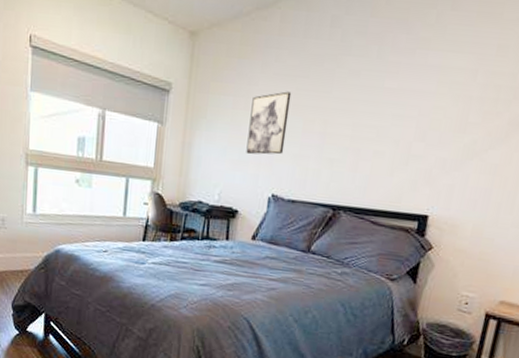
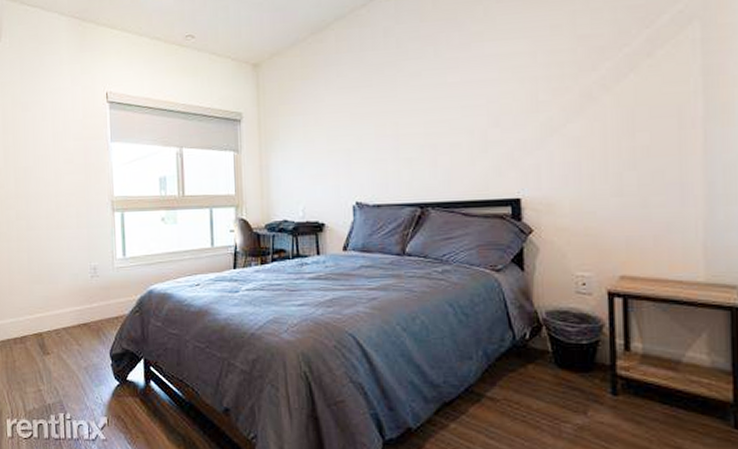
wall art: present [246,91,292,155] -> none [321,102,360,167]

